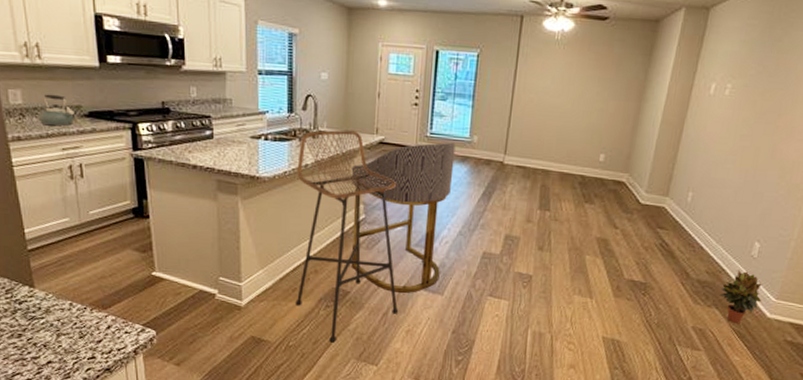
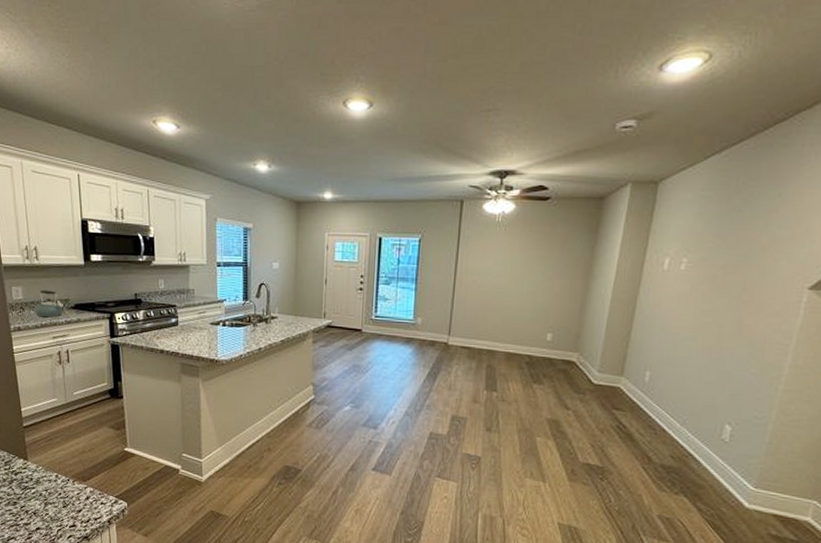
bar stool: present [295,129,399,343] -> none [250,315,348,520]
bar stool: present [351,142,456,293] -> none [302,324,400,473]
potted plant: present [719,269,762,324] -> none [687,454,738,514]

